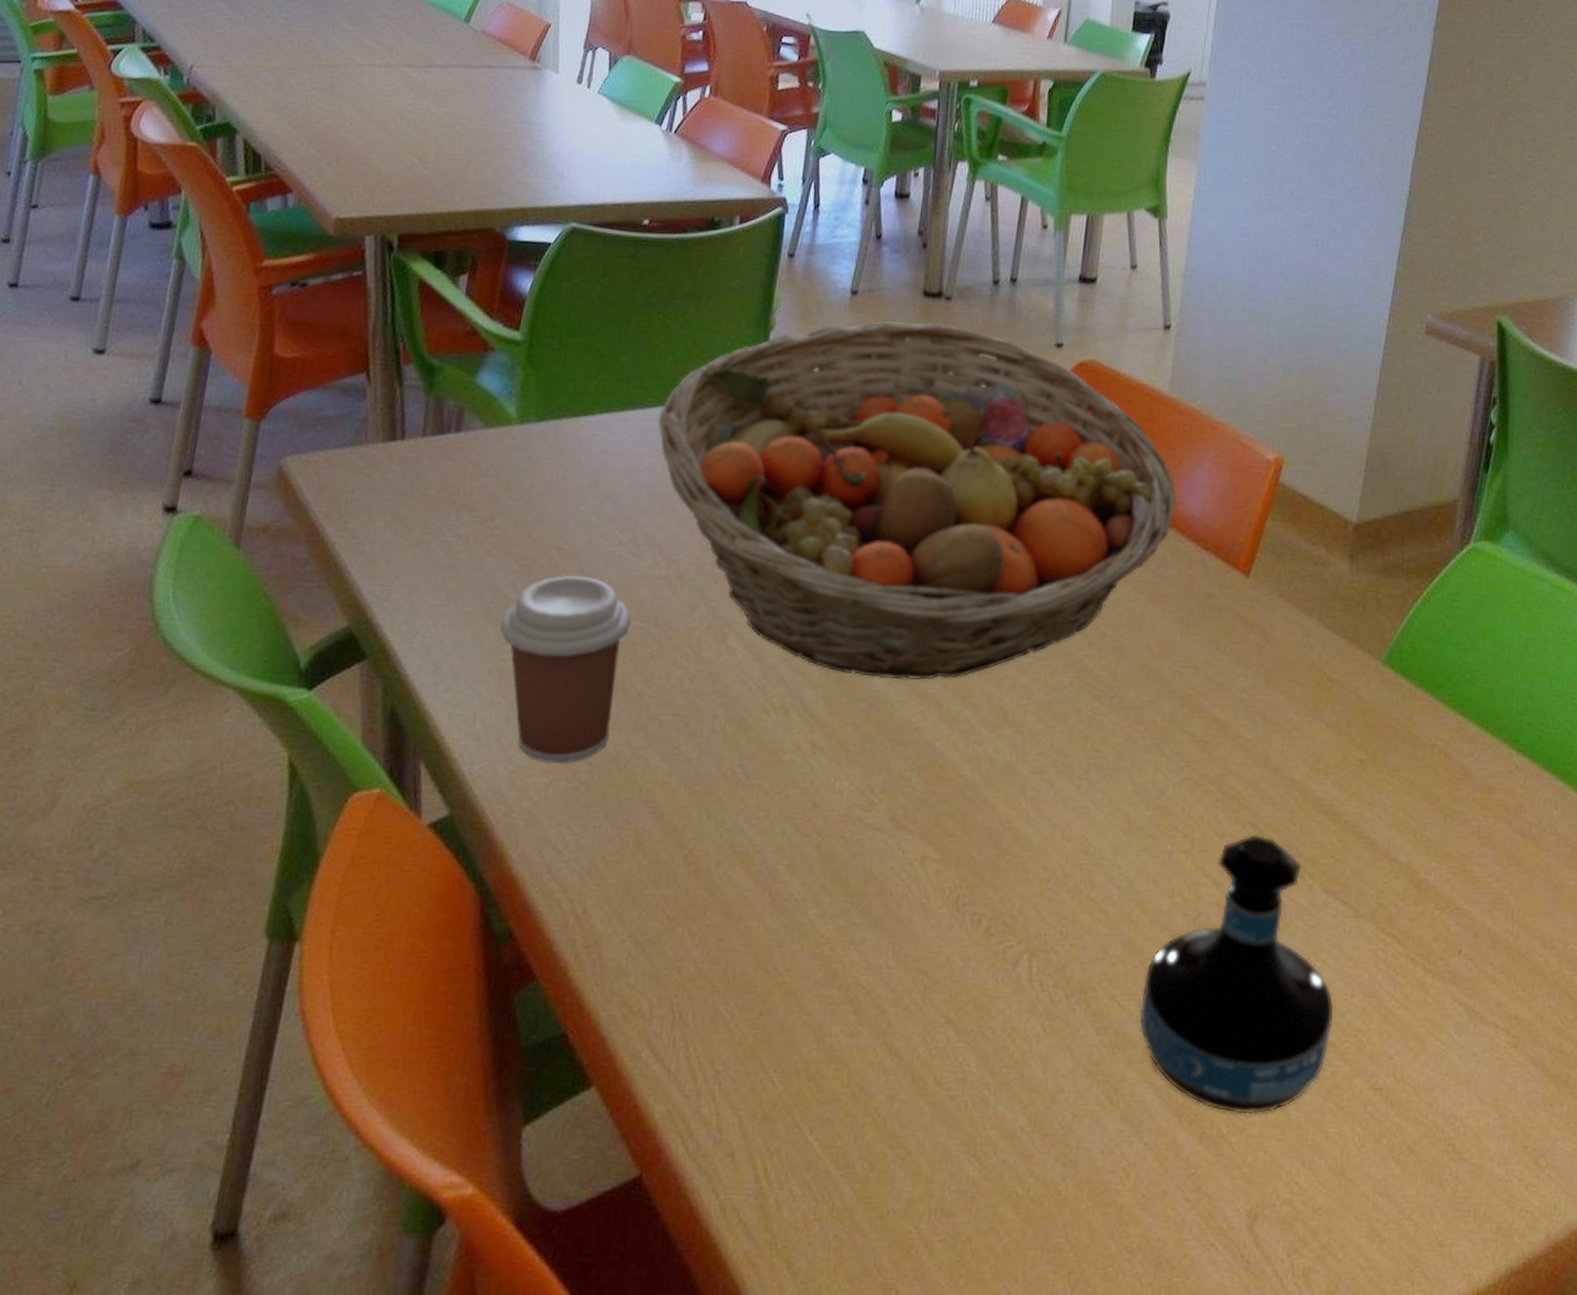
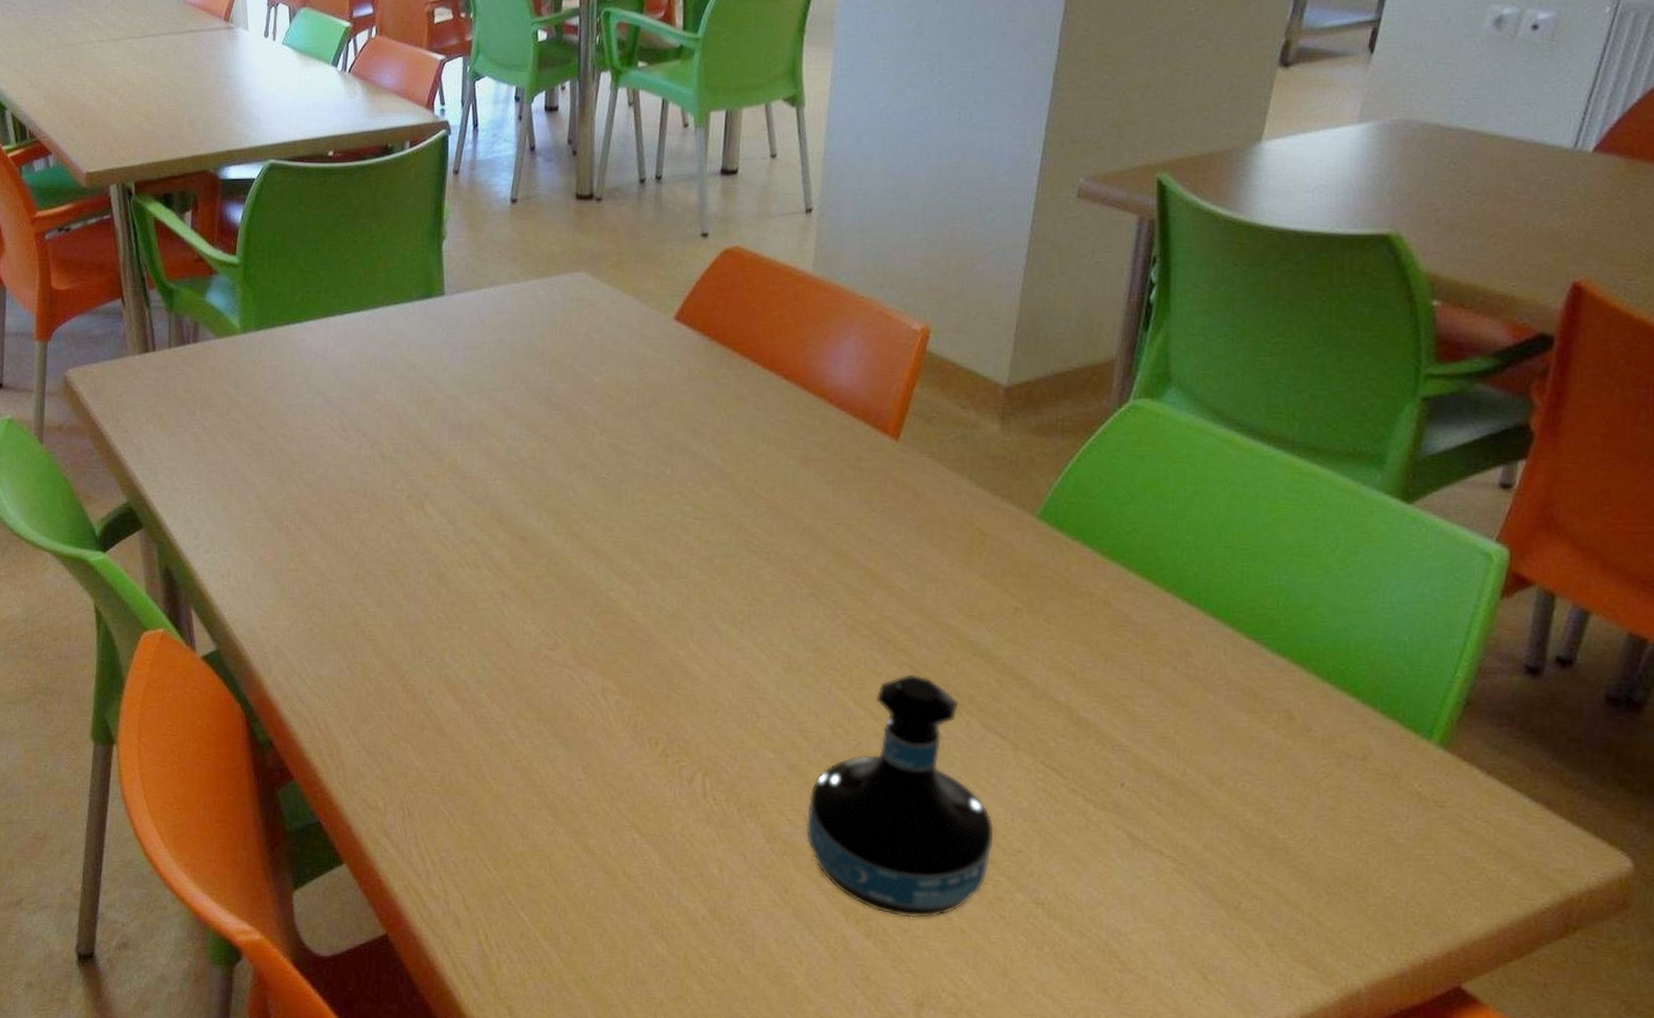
coffee cup: present [500,574,631,764] -> none [241,456,345,610]
fruit basket: present [658,321,1176,680] -> none [355,223,823,539]

